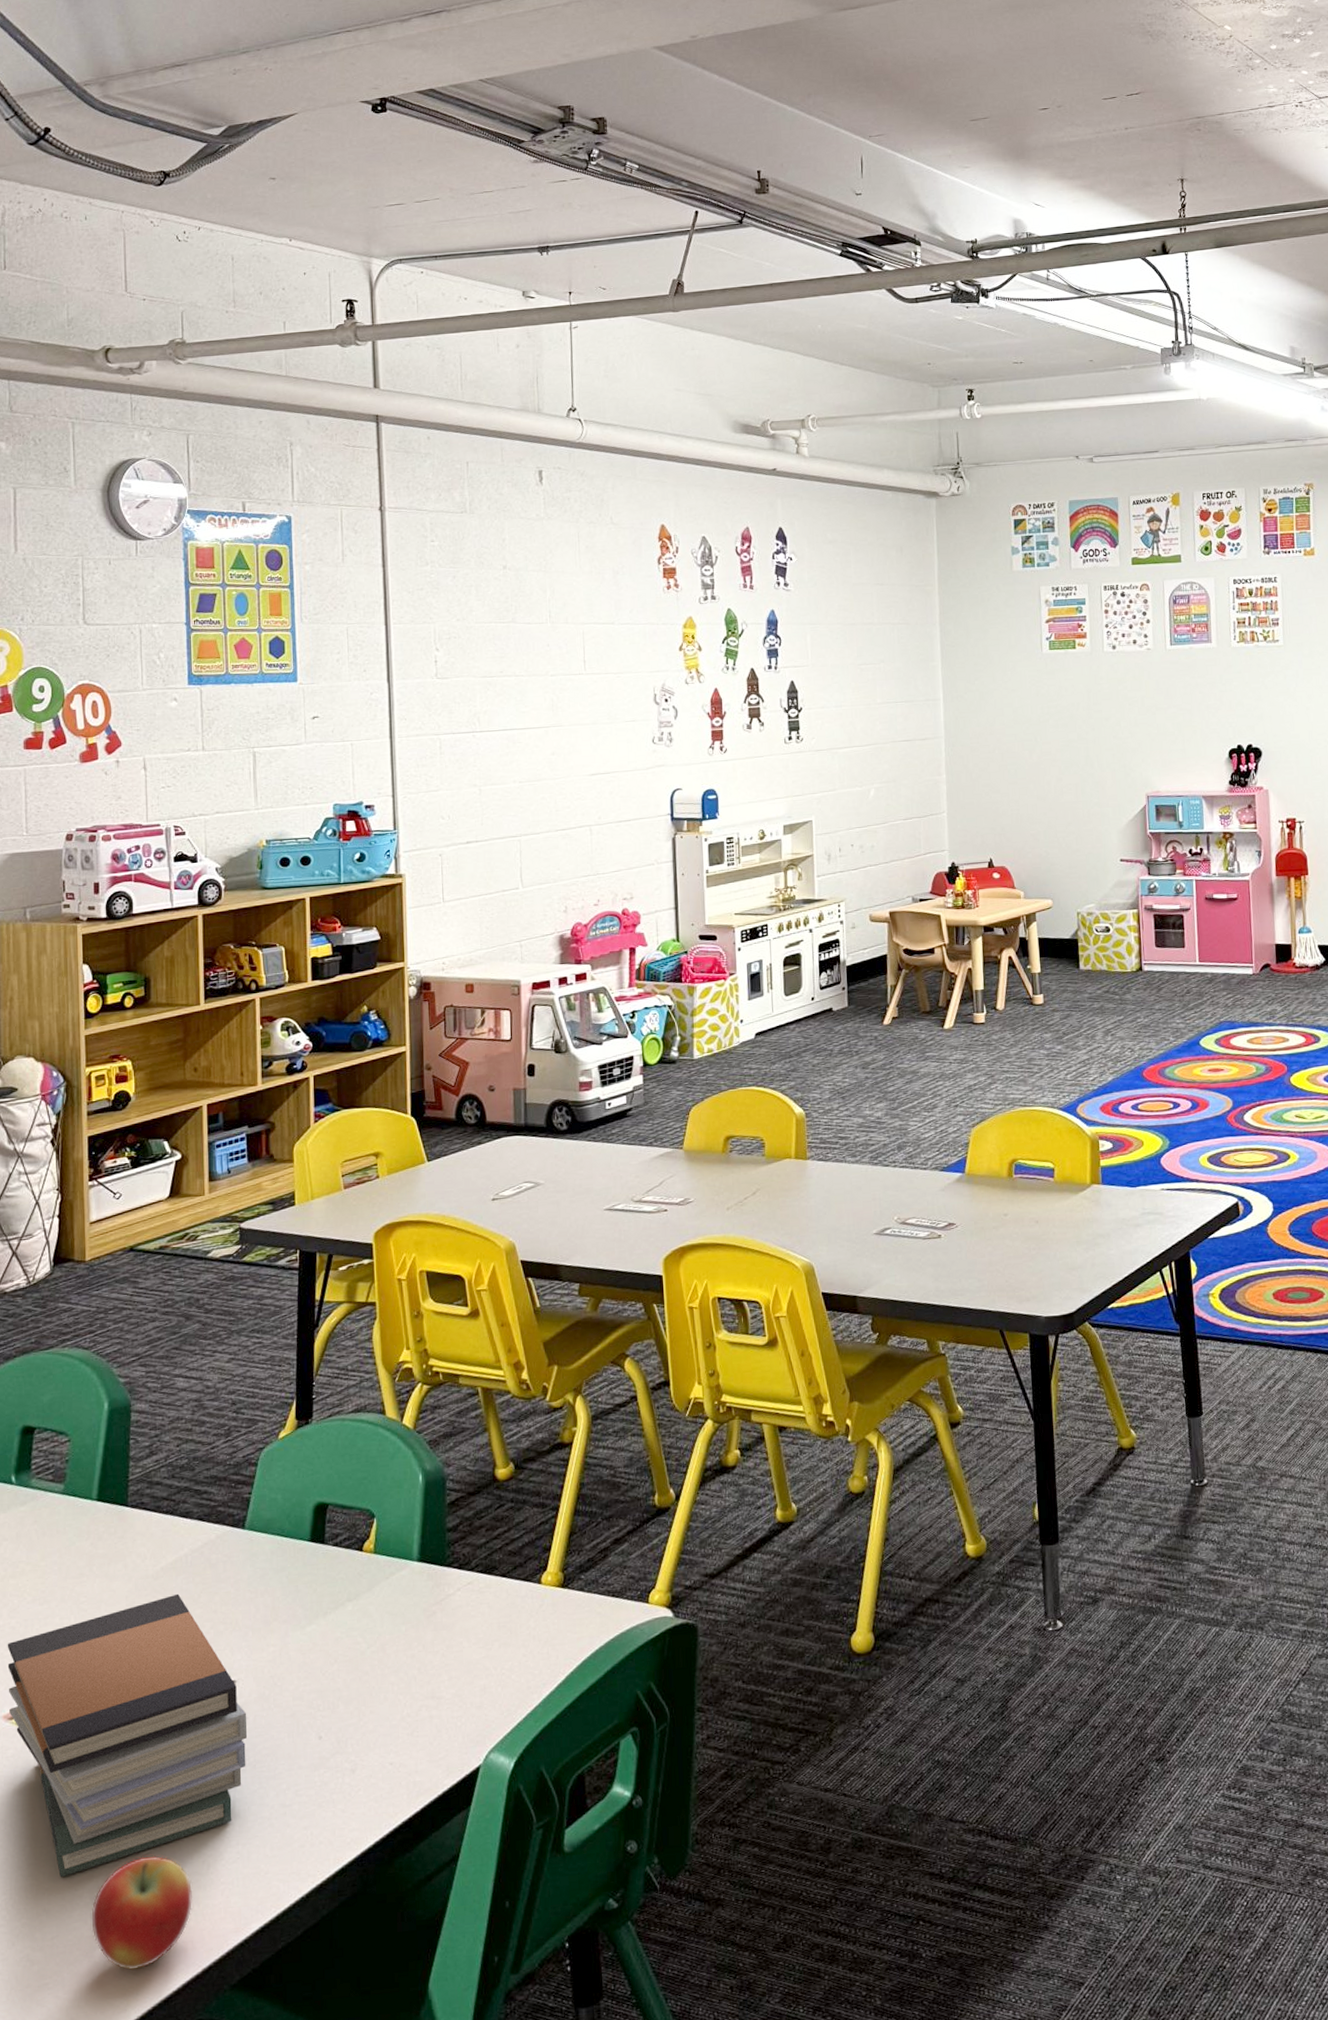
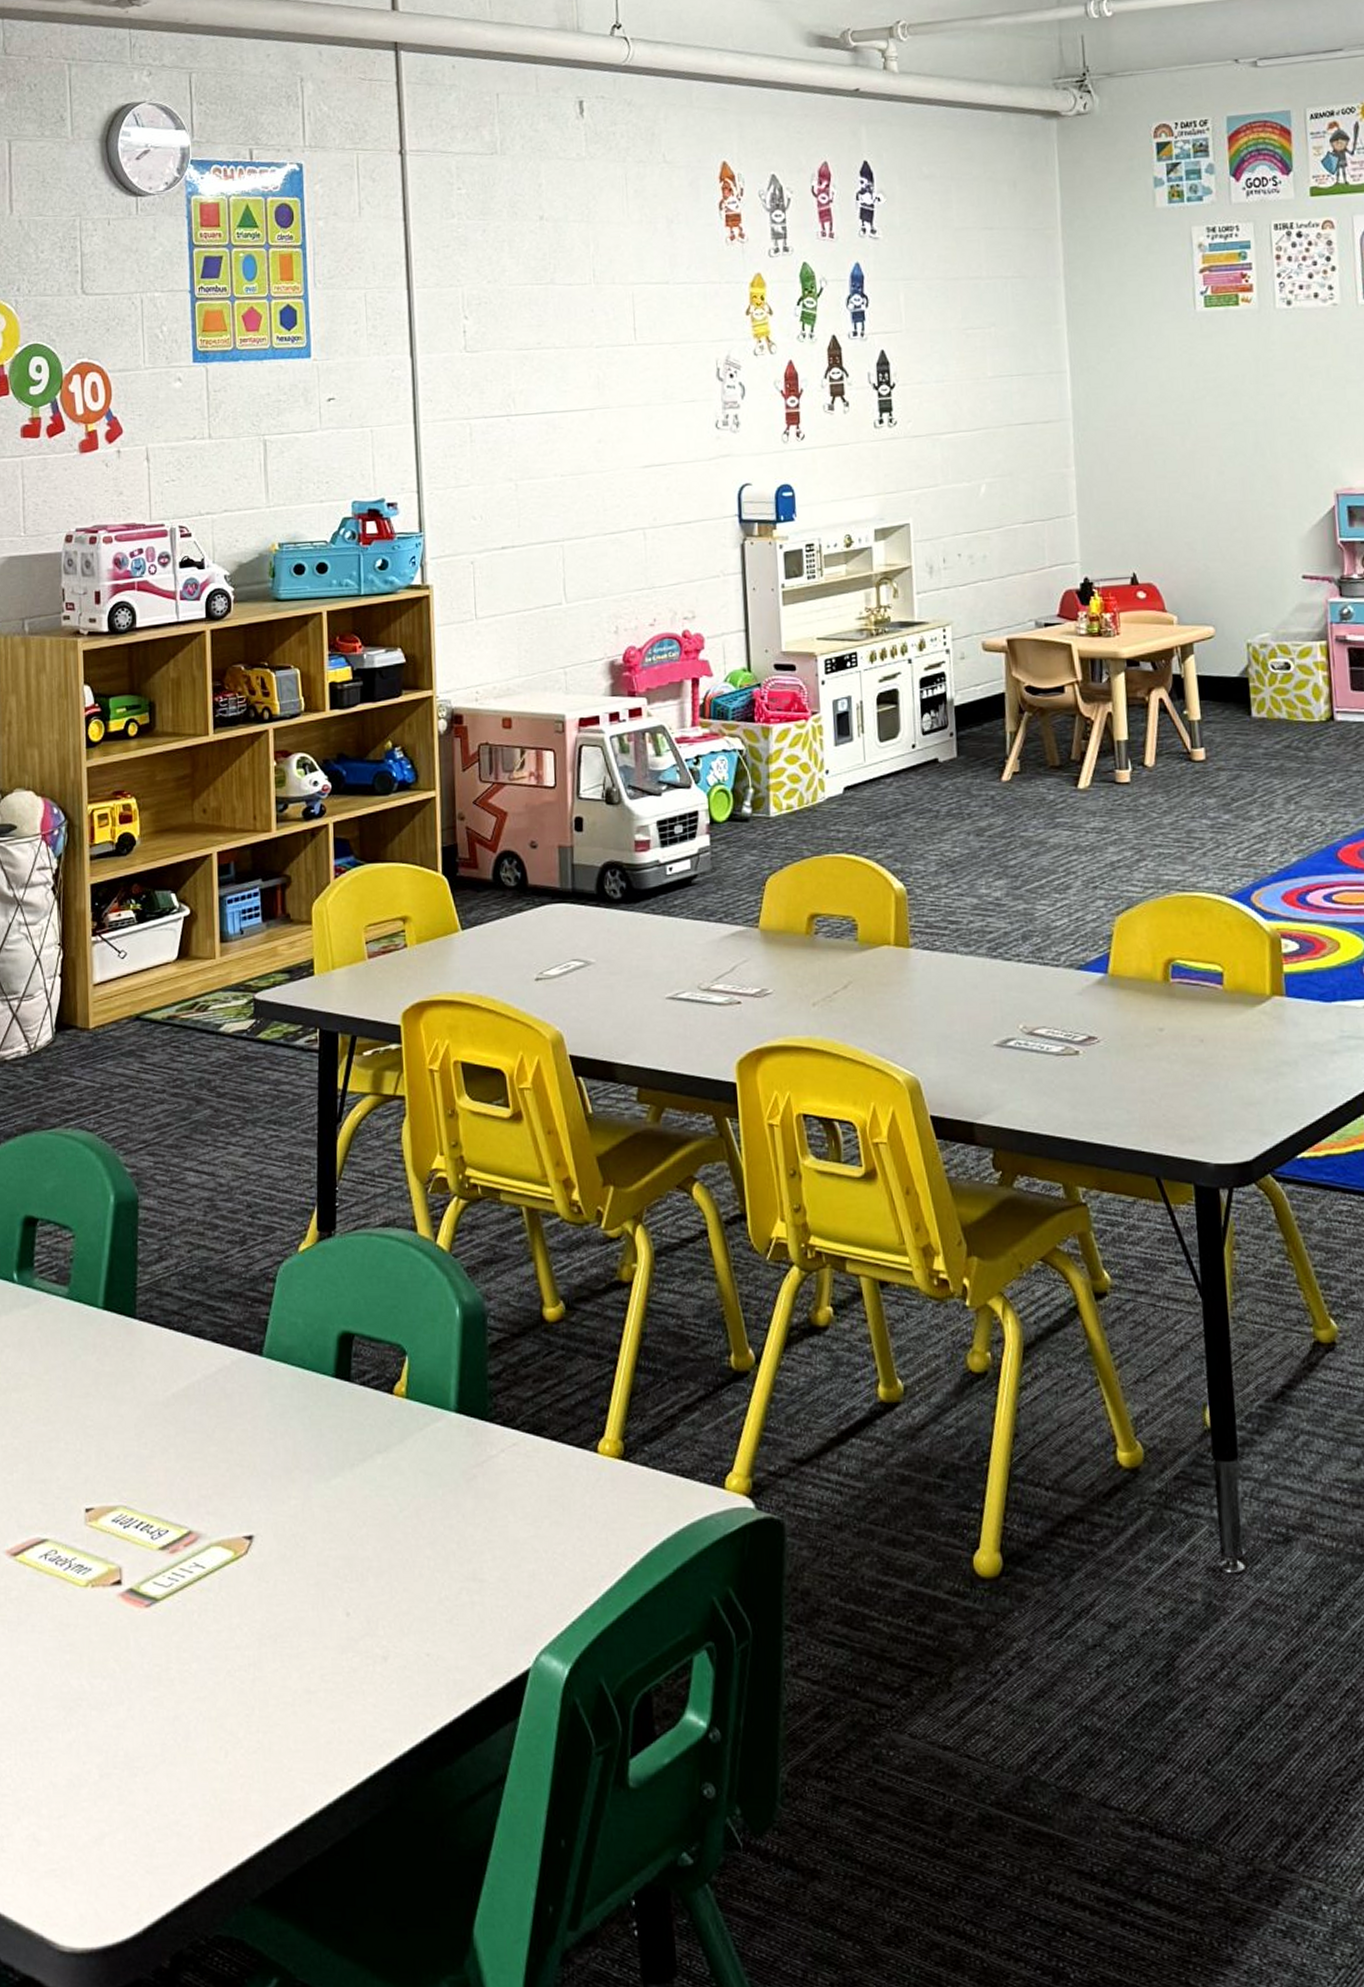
book stack: present [7,1593,248,1878] -> none [10,1426,268,1747]
apple: present [91,1855,192,1971] -> none [100,1733,209,1867]

